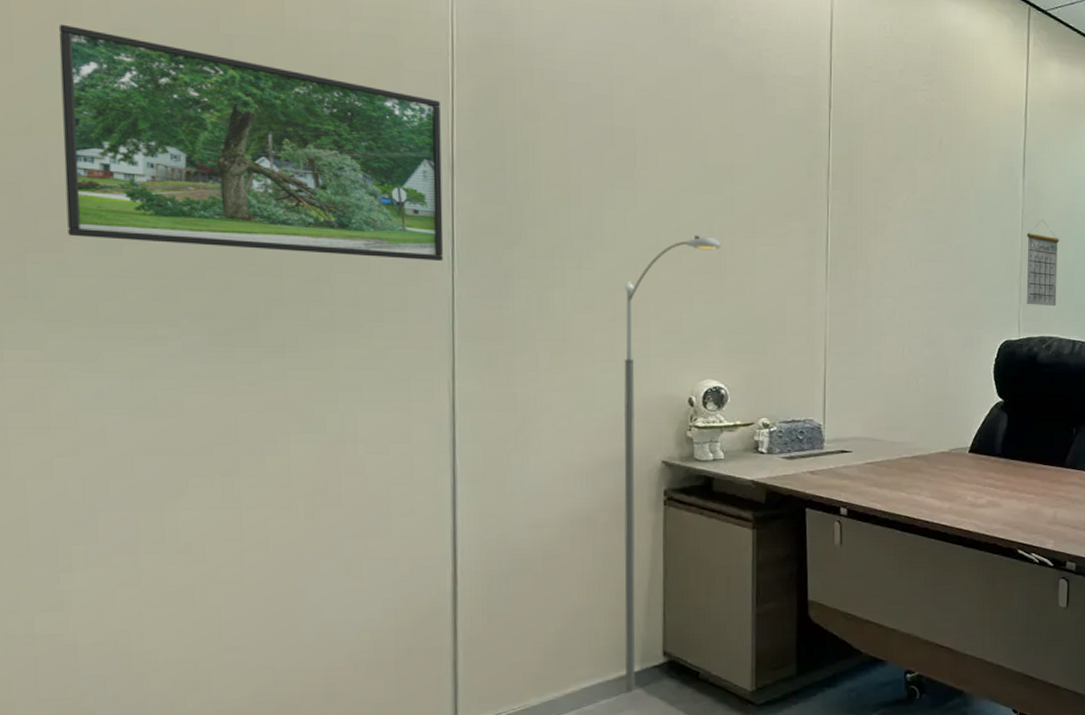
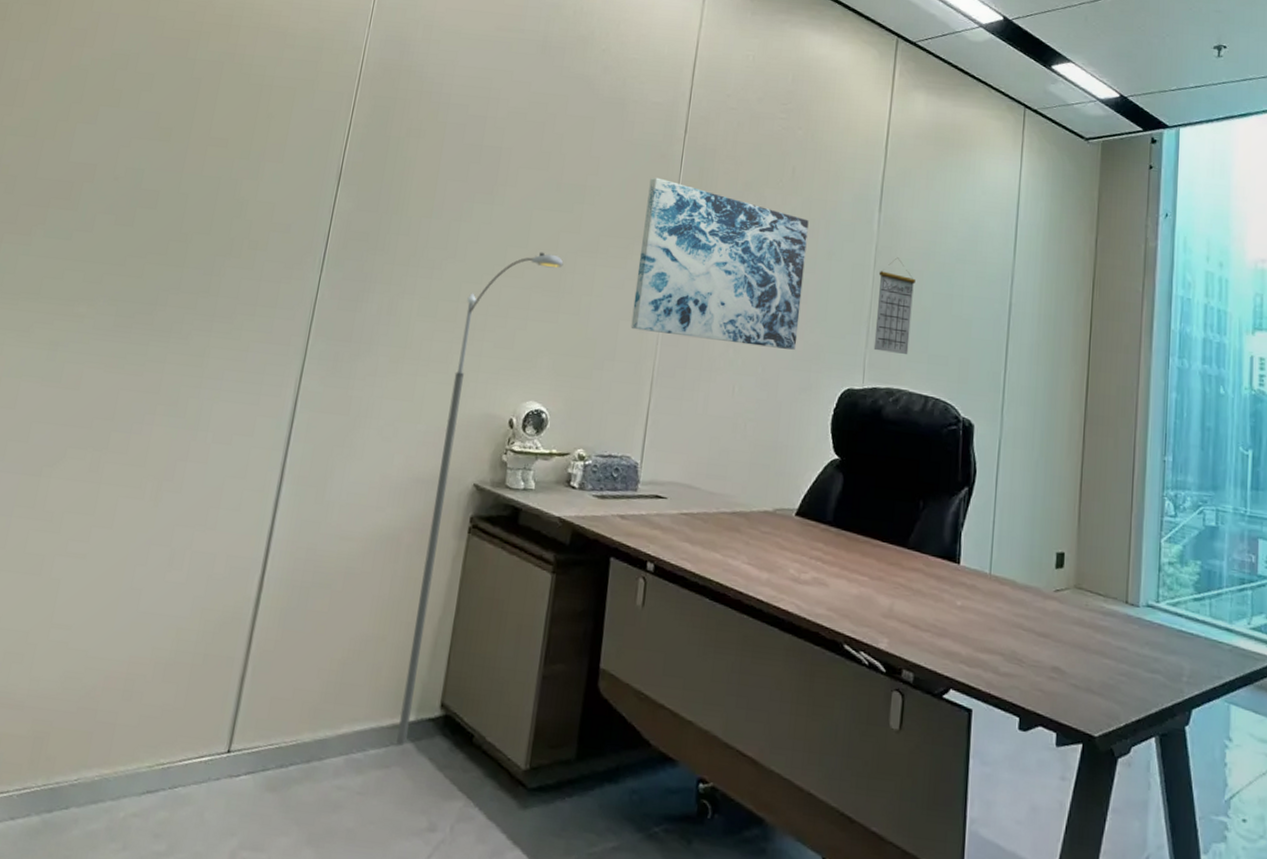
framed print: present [58,24,444,262] -> none [38,49,342,263]
wall art: none [798,154,959,310] -> present [630,177,809,350]

